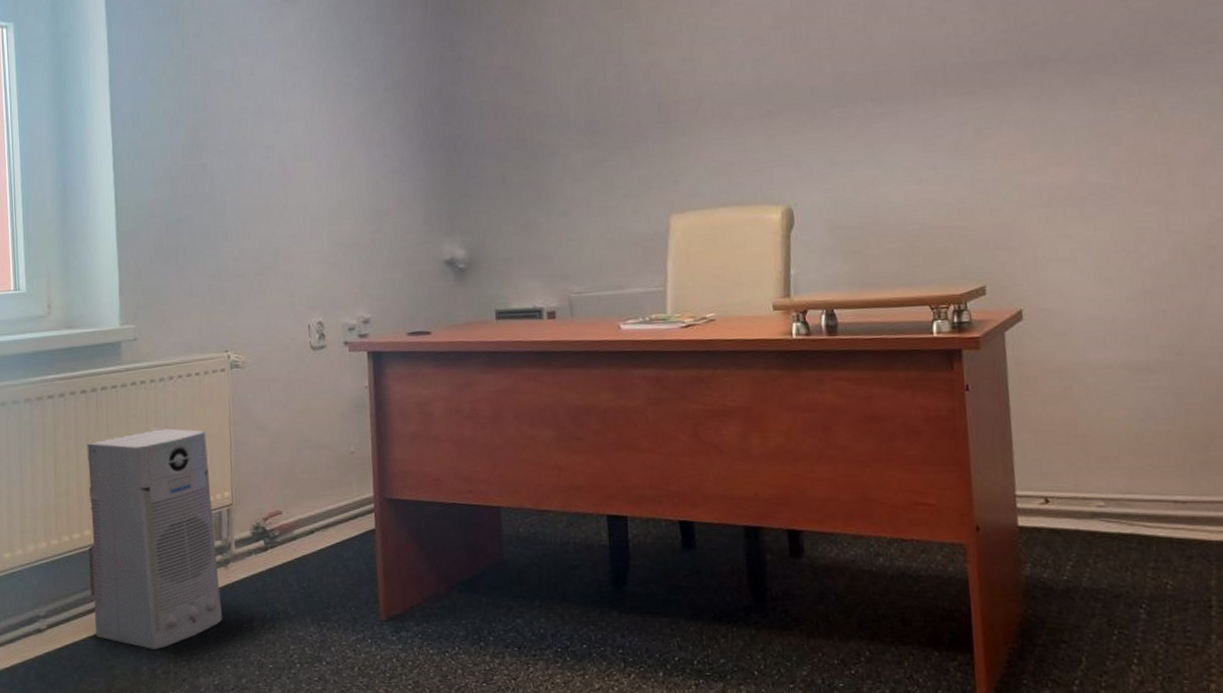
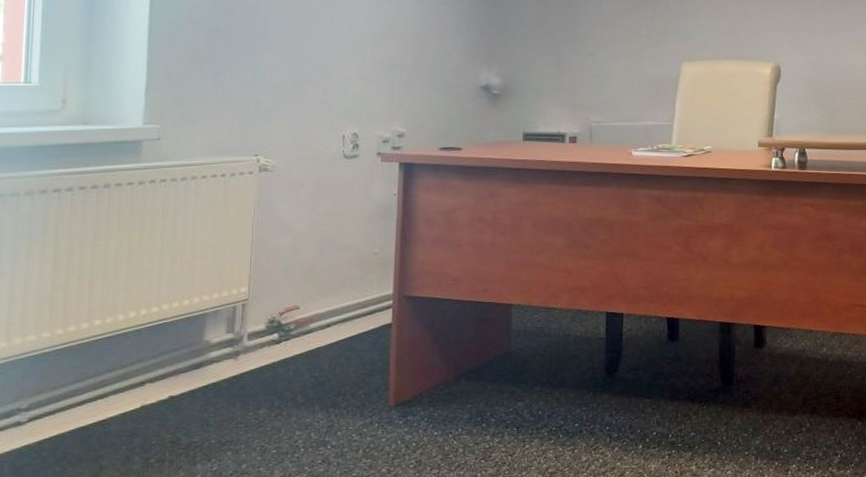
air purifier: present [87,428,223,649] -> none [82,225,228,439]

